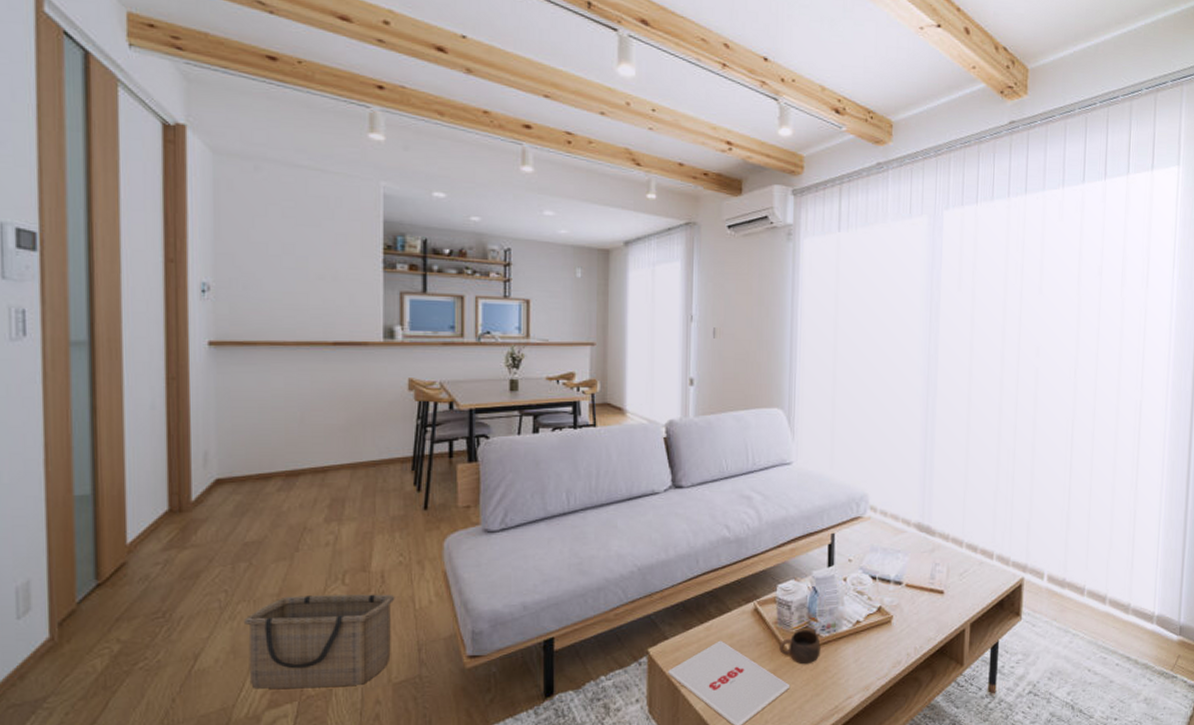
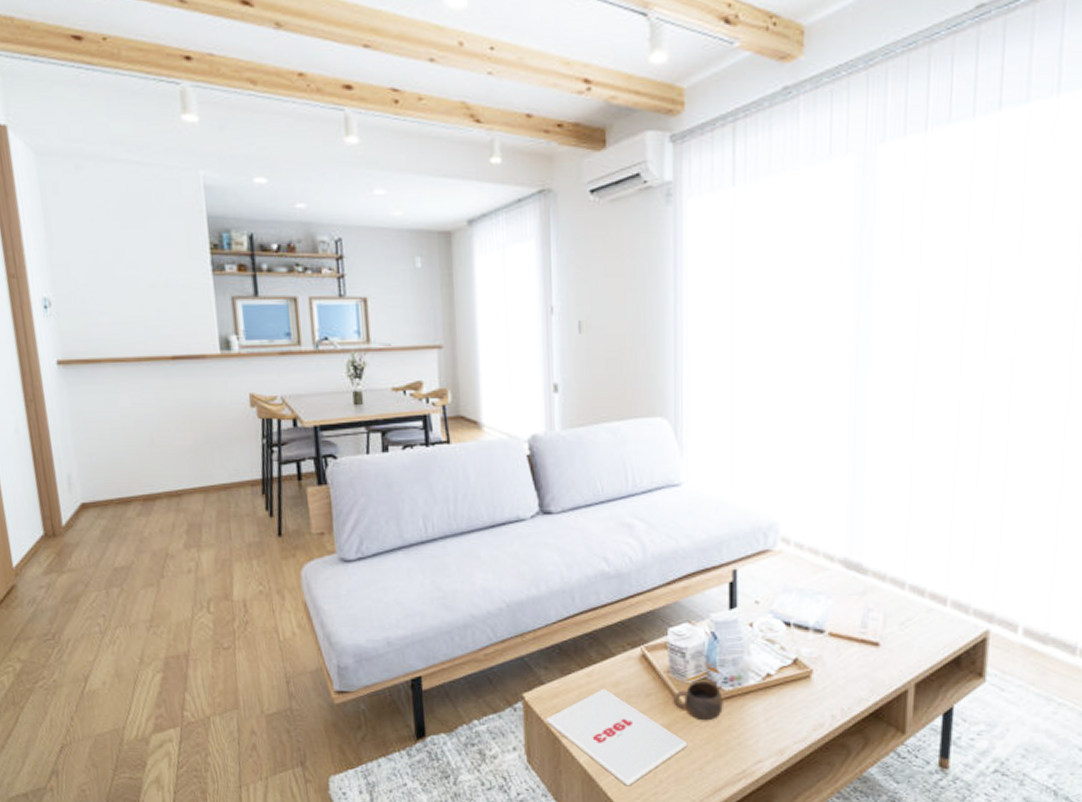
basket: present [243,594,395,689] -> none [122,623,261,715]

